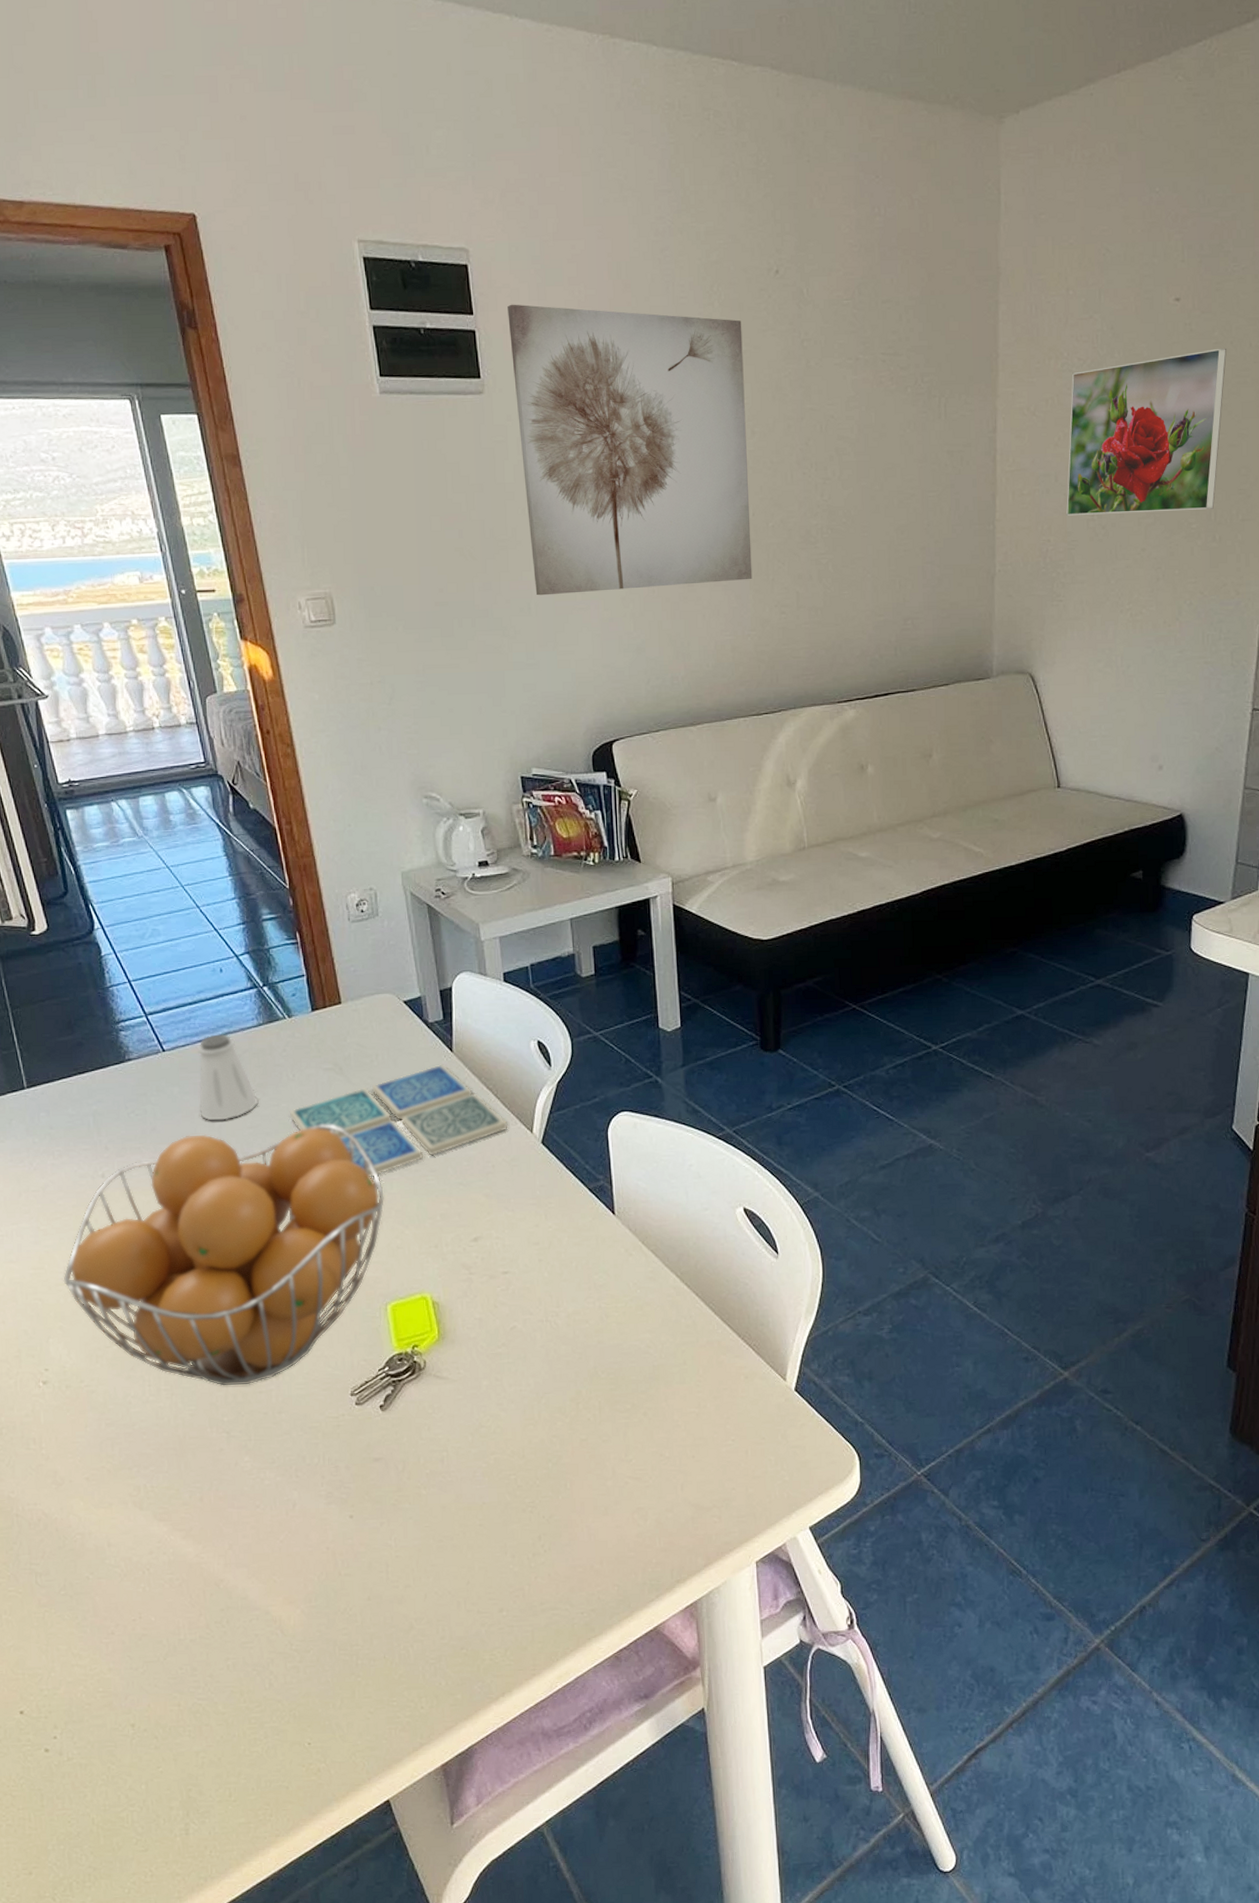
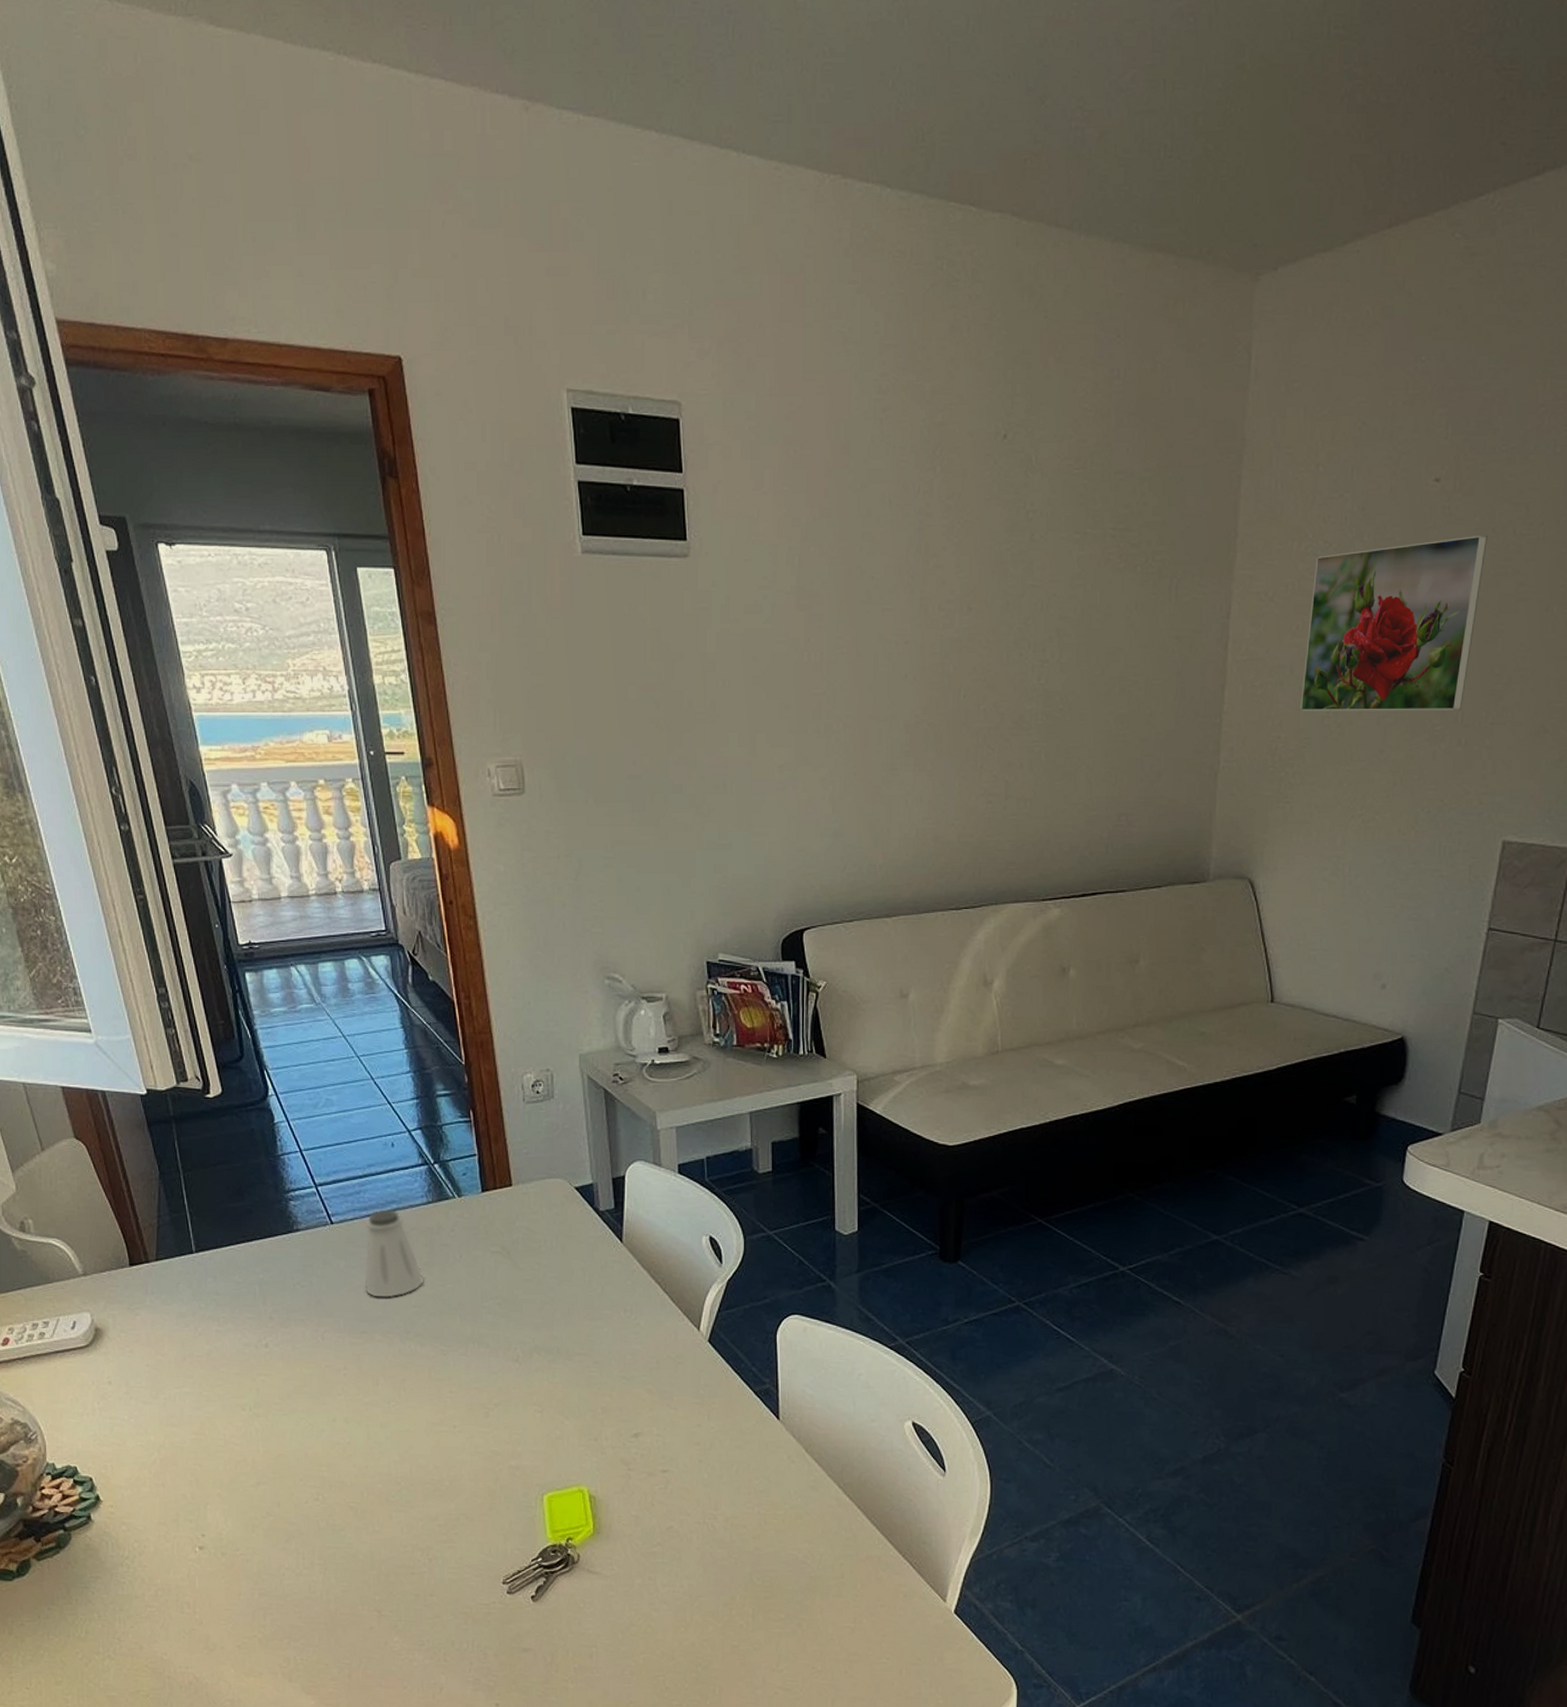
fruit basket: present [63,1124,384,1386] -> none [223,1308,546,1566]
drink coaster: present [289,1064,508,1178] -> none [454,1254,675,1366]
wall art: present [507,304,752,596] -> none [718,462,964,773]

